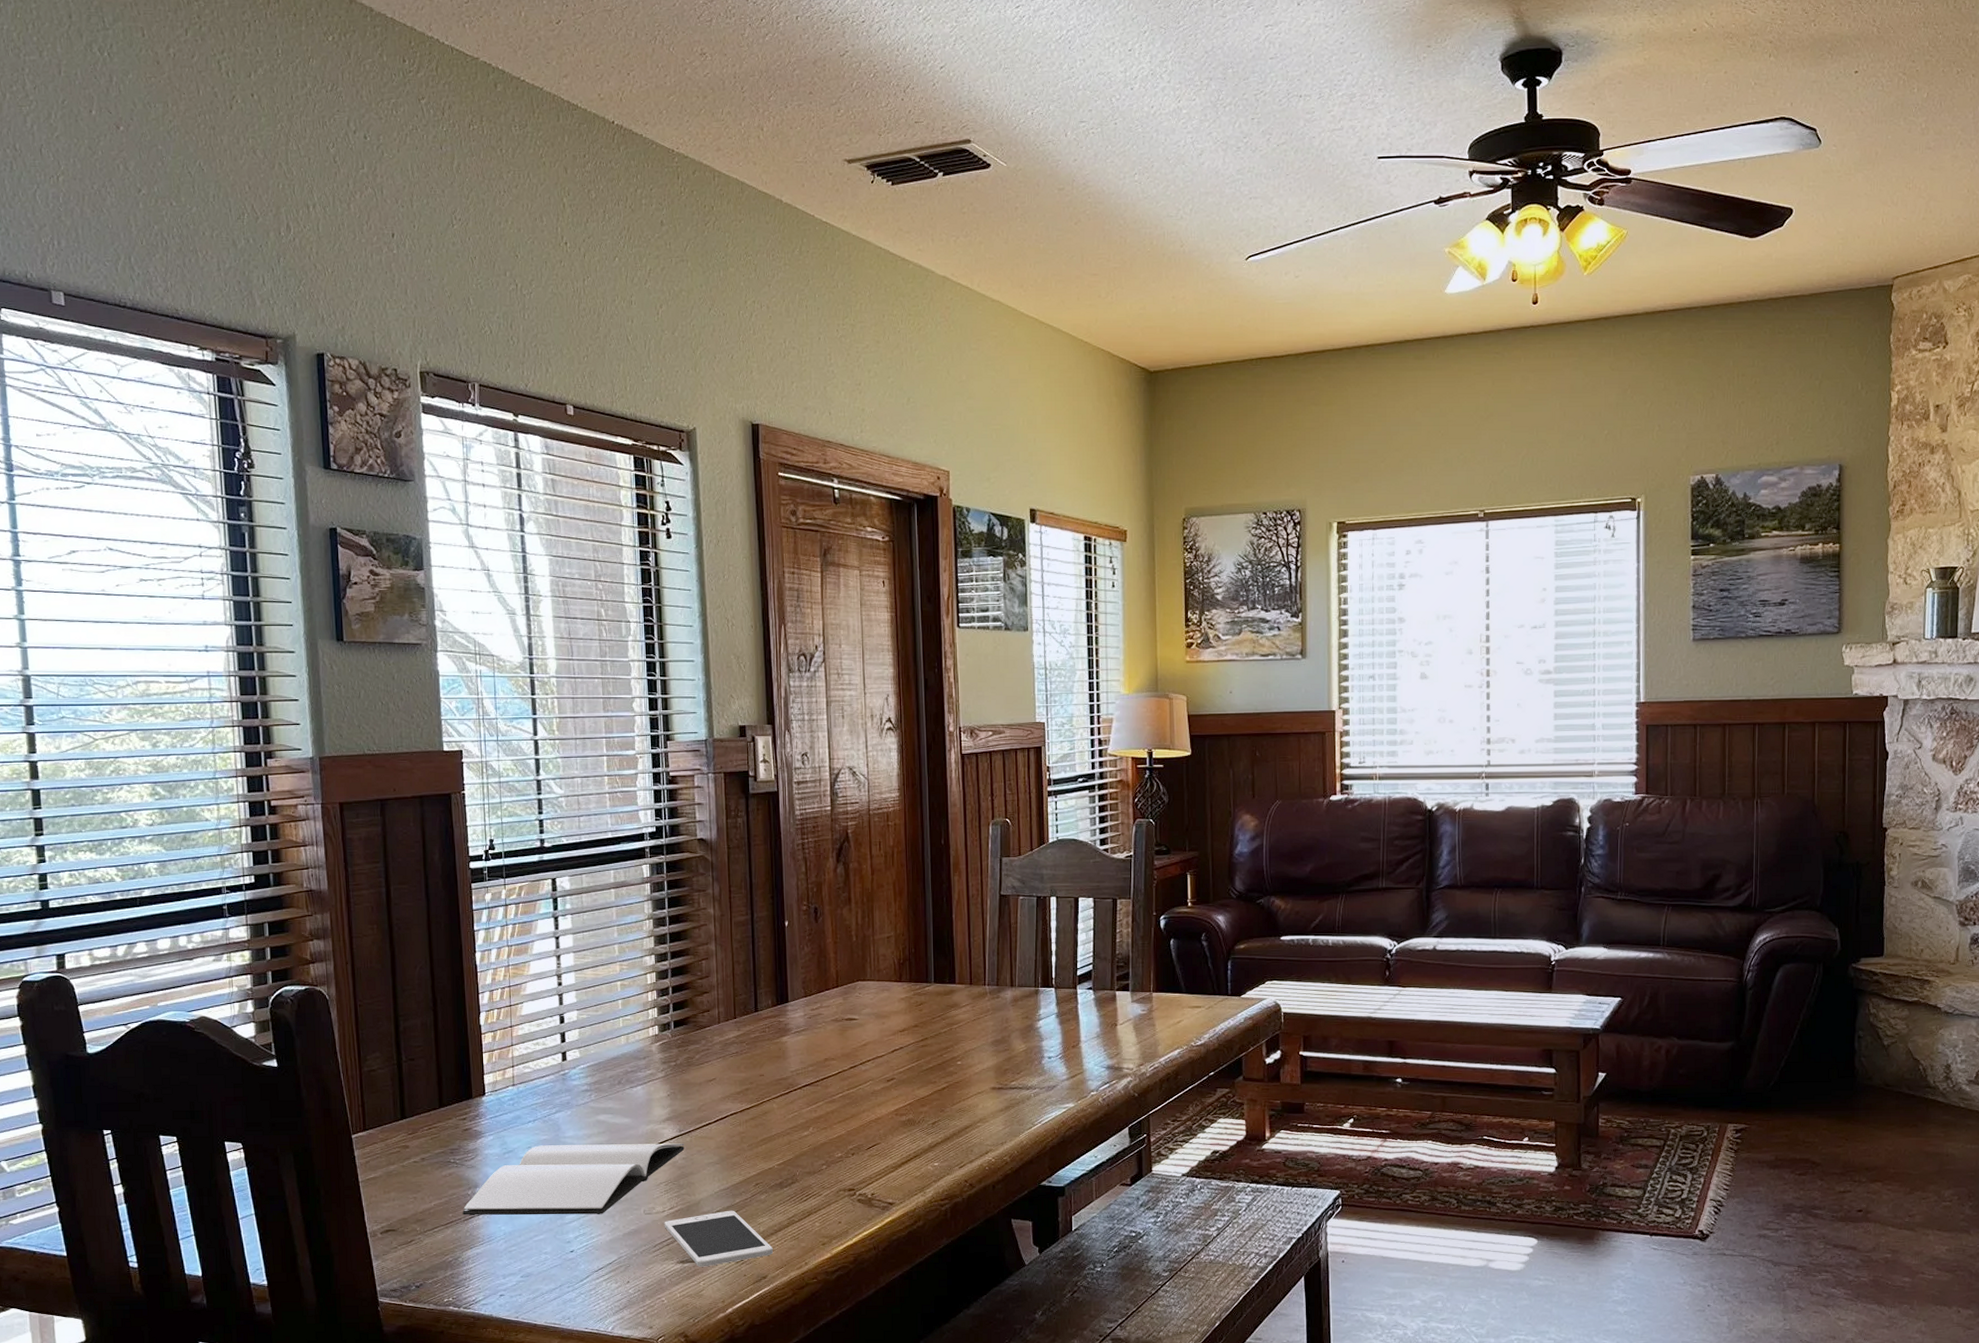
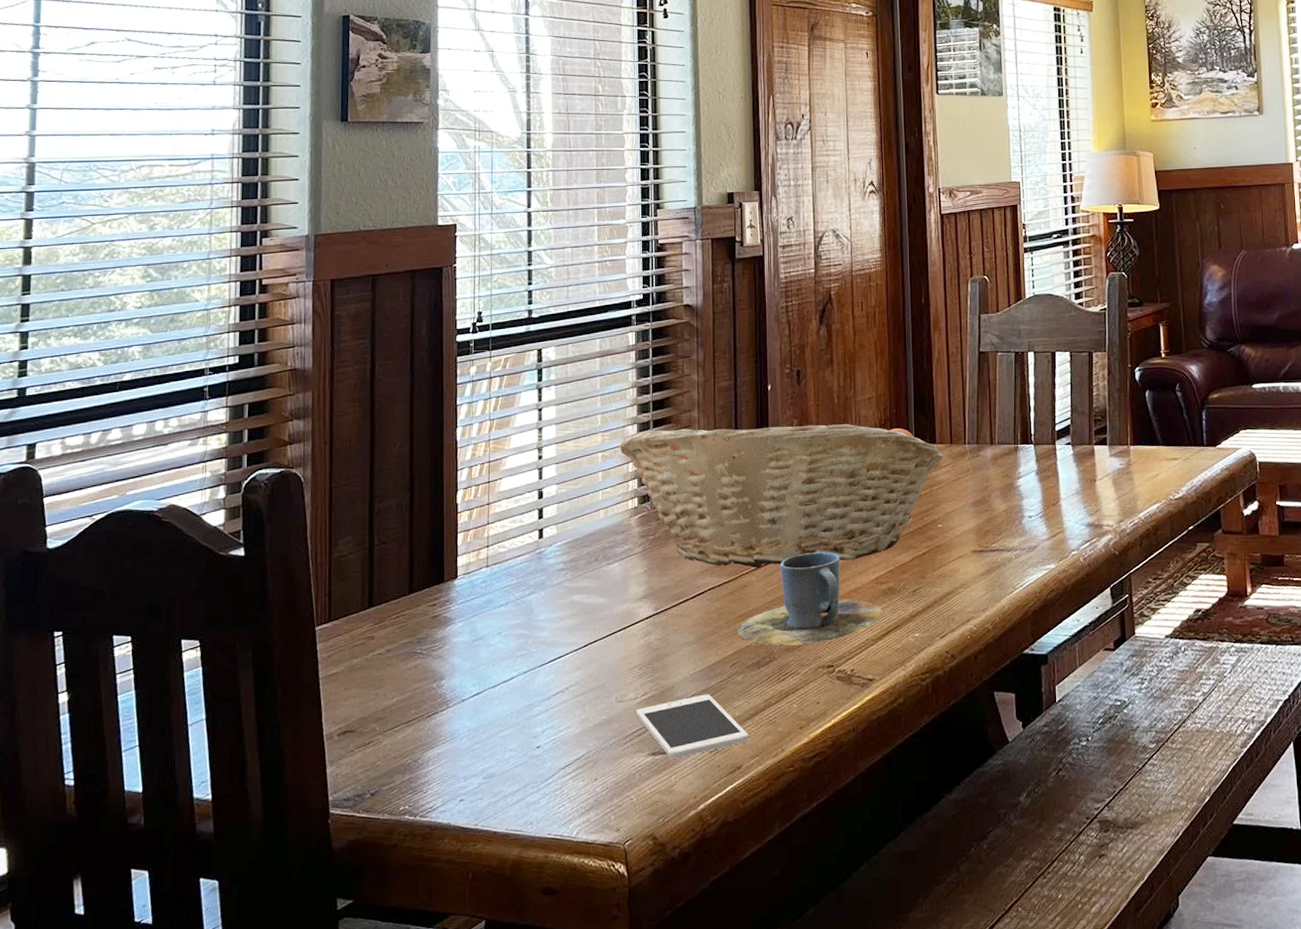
book: present [462,1143,685,1215] -> none [426,622,660,711]
fruit basket: none [638,955,964,1097] -> present [619,419,944,568]
cup: none [760,1083,902,1169] -> present [738,551,883,646]

